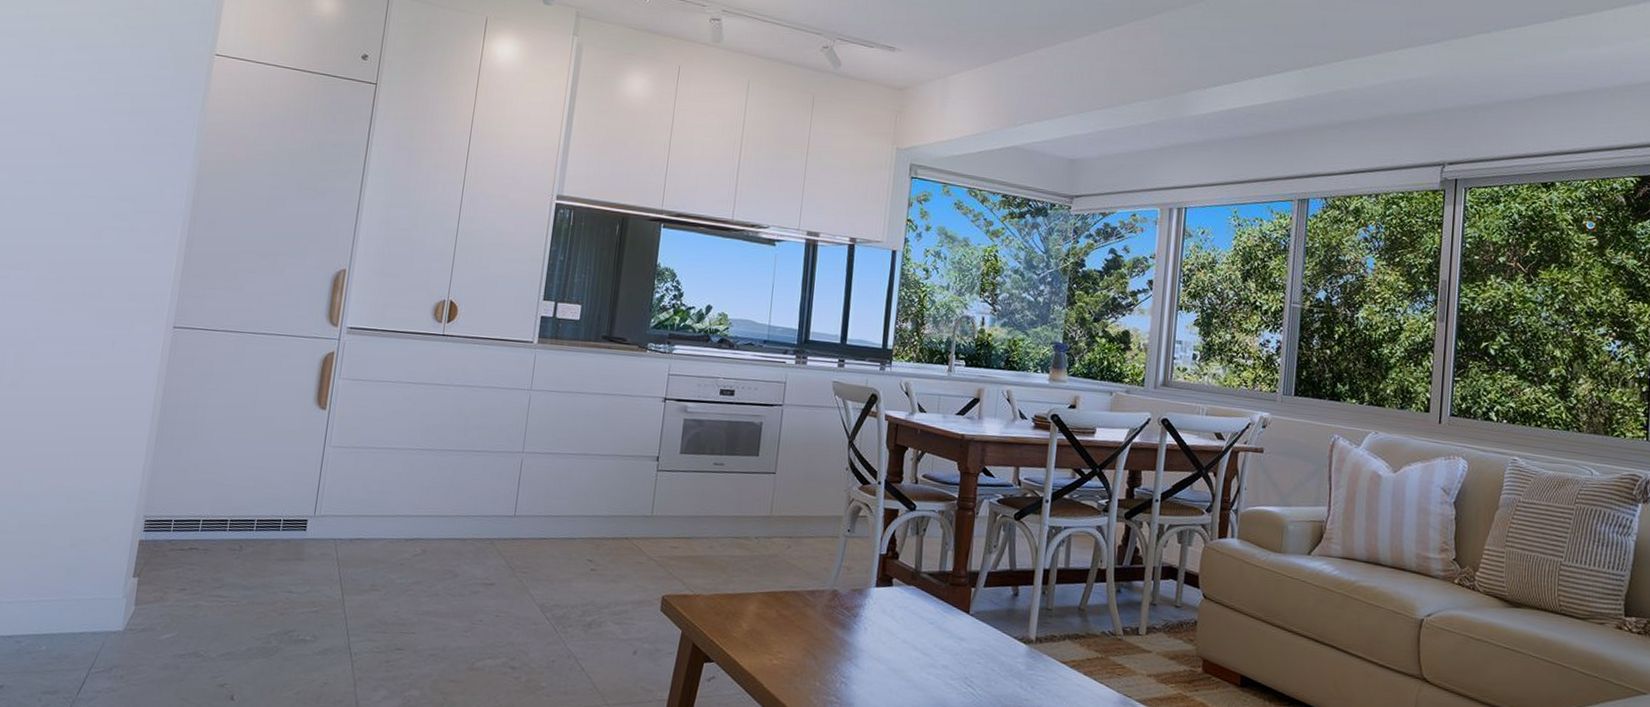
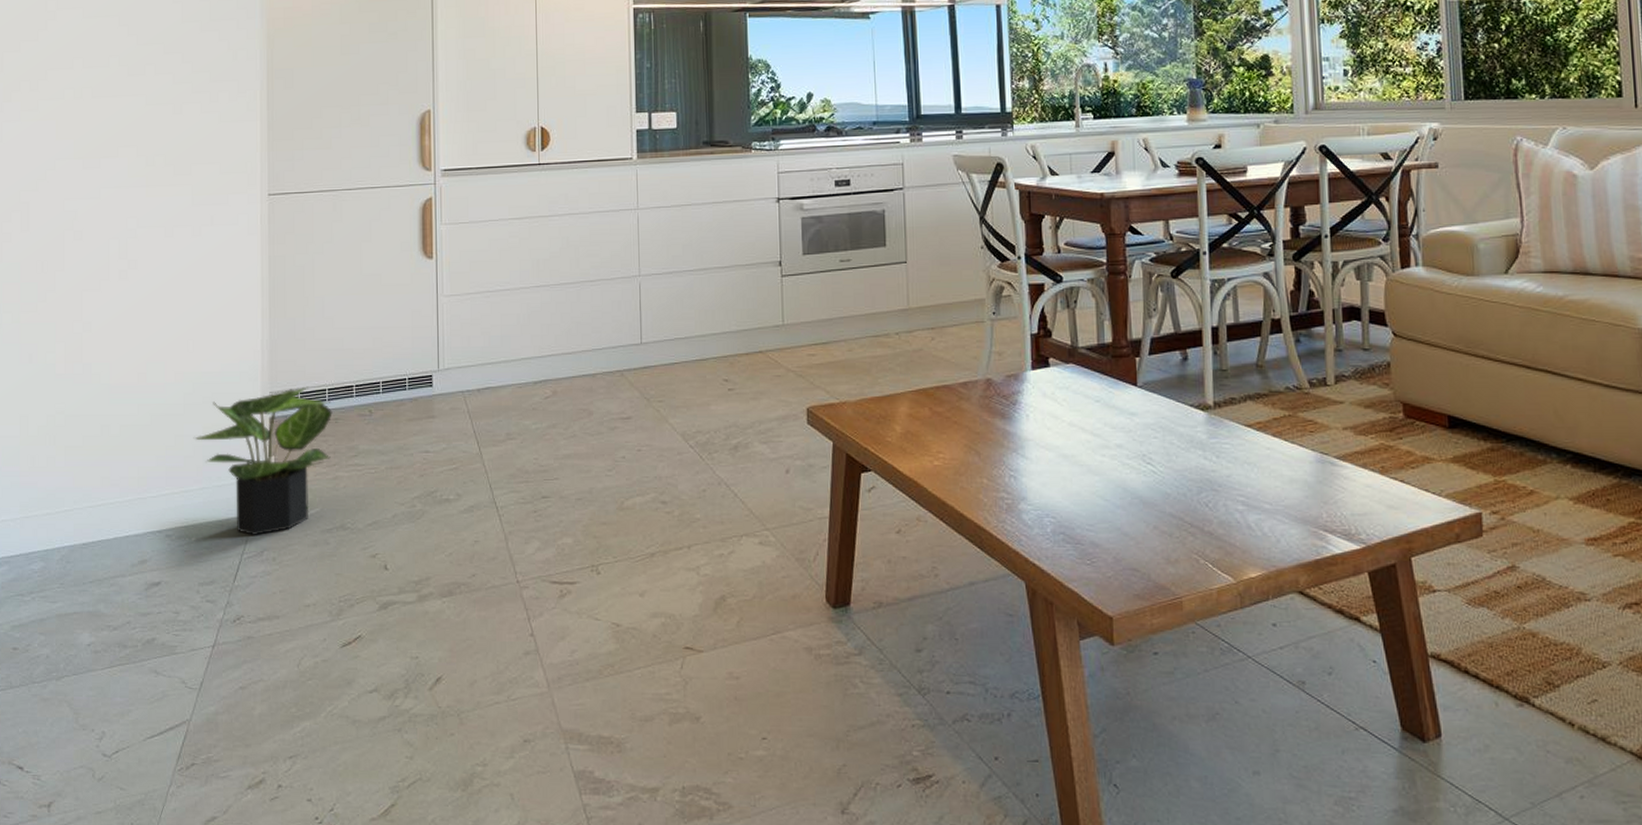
potted plant: none [59,514,204,653] -> present [193,386,333,536]

